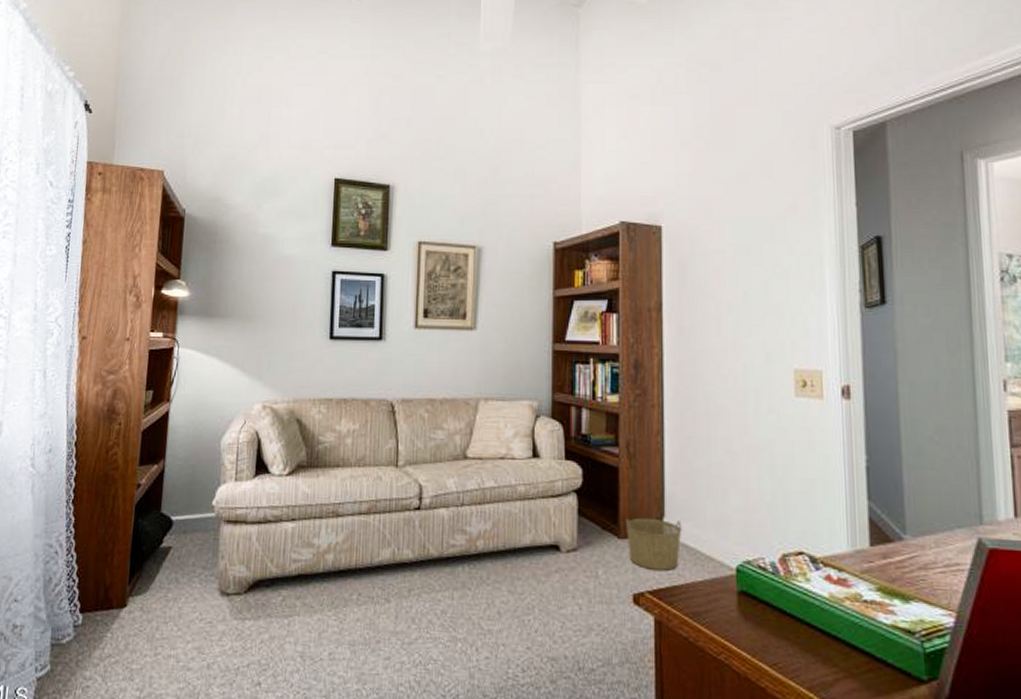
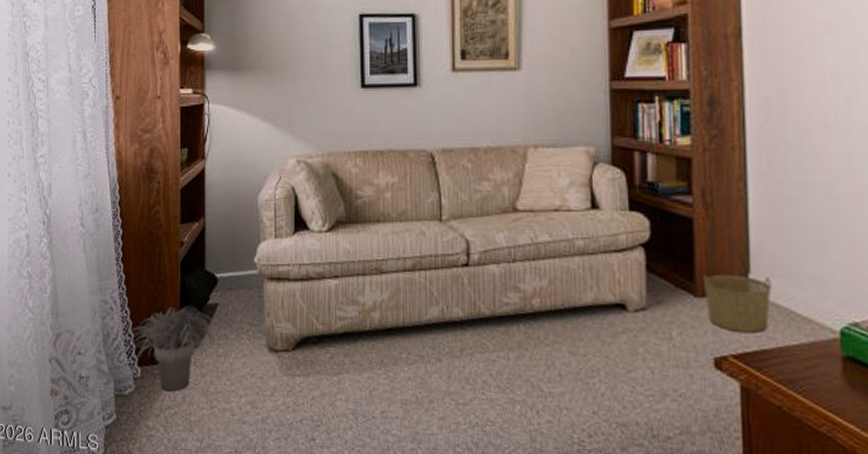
potted plant: none [71,549,168,639] -> present [128,306,216,392]

